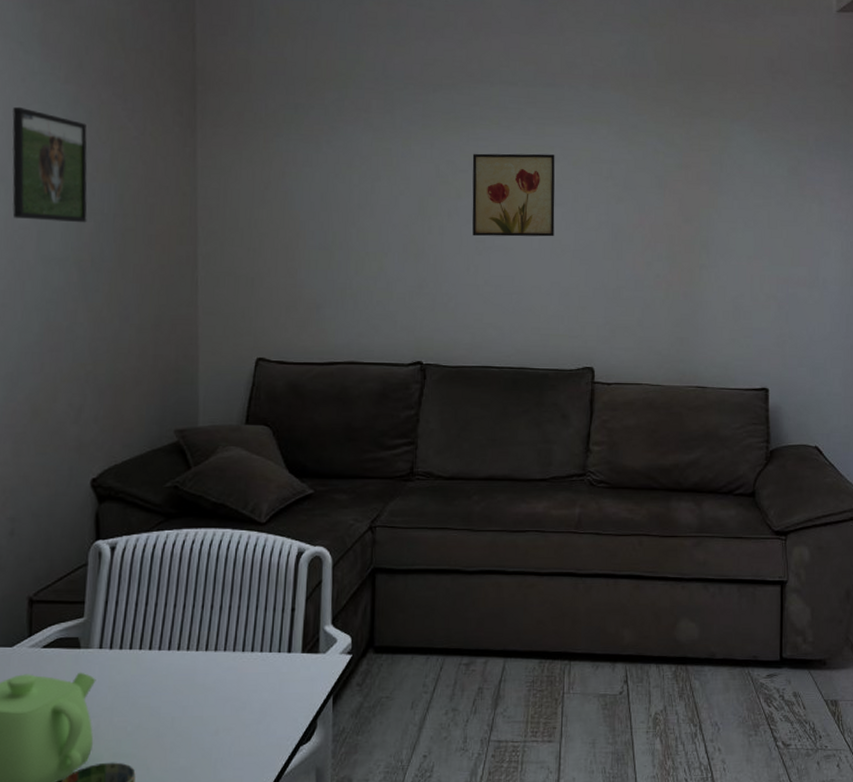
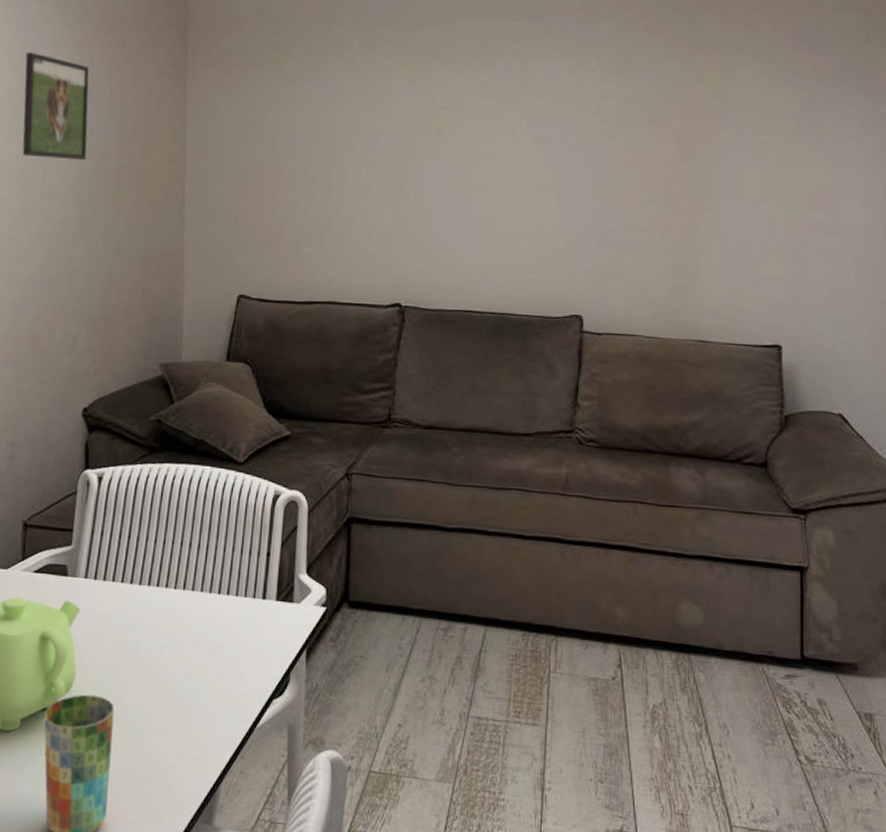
wall art: present [472,153,555,237] -> none [453,89,540,176]

